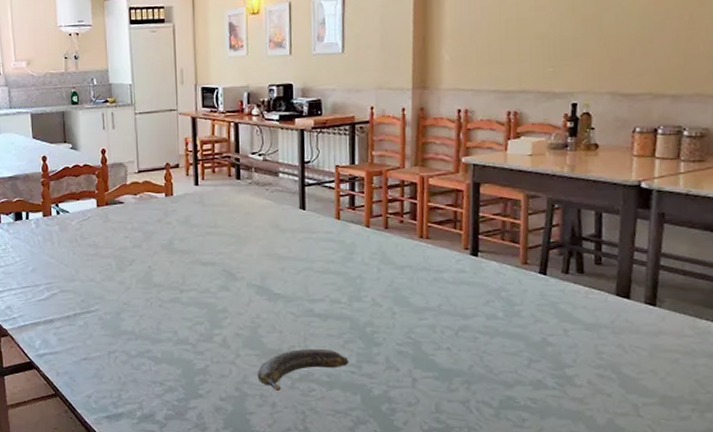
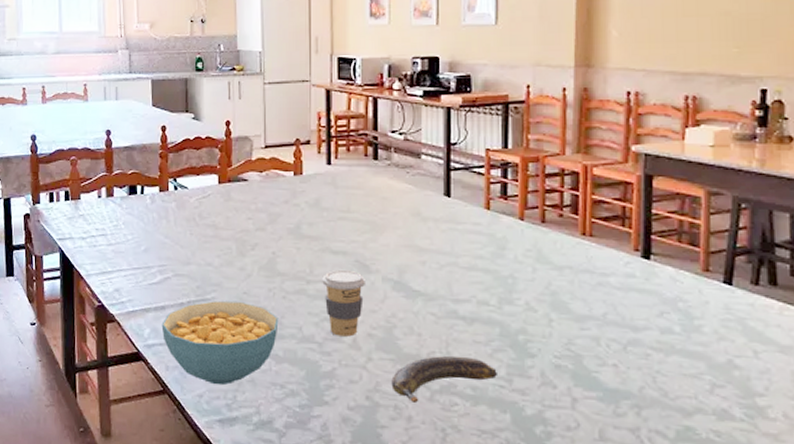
cereal bowl: none [51,312,157,386] -> present [161,301,279,386]
coffee cup: none [194,278,233,337] -> present [322,269,367,337]

